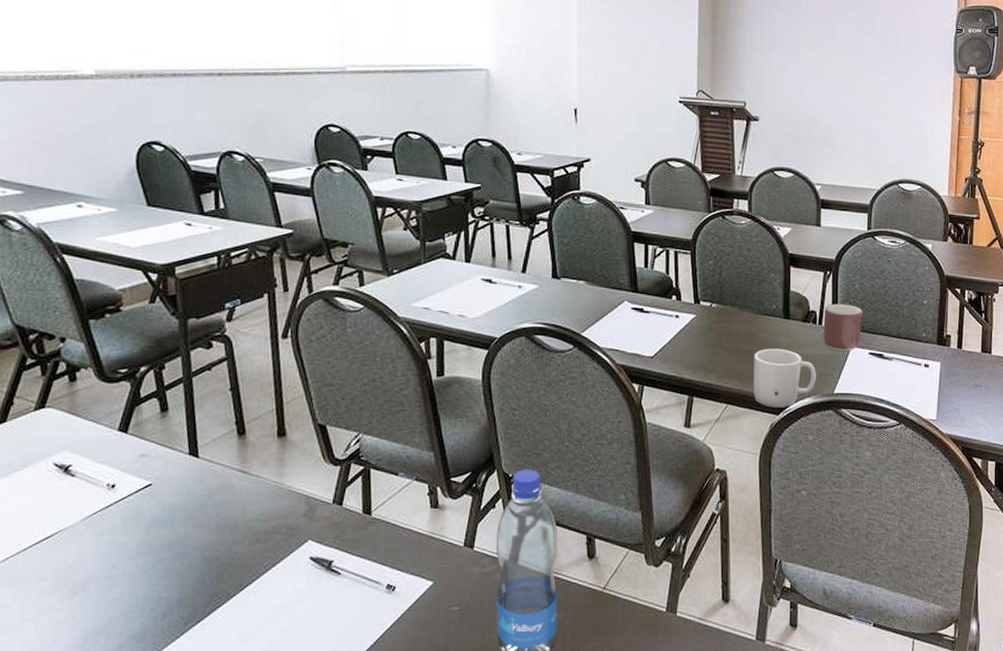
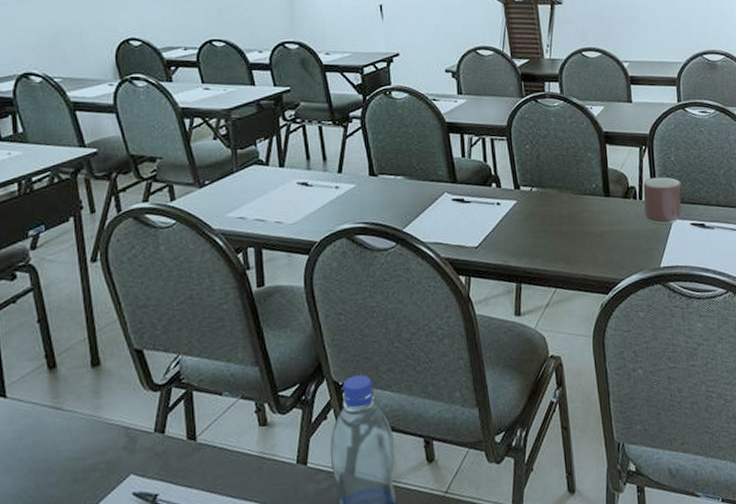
mug: present [753,348,816,408] -> none [578,227,642,288]

